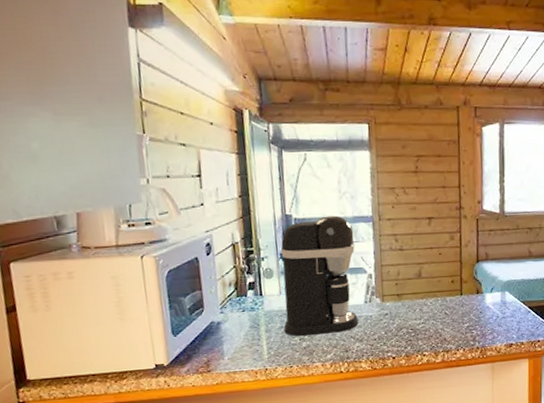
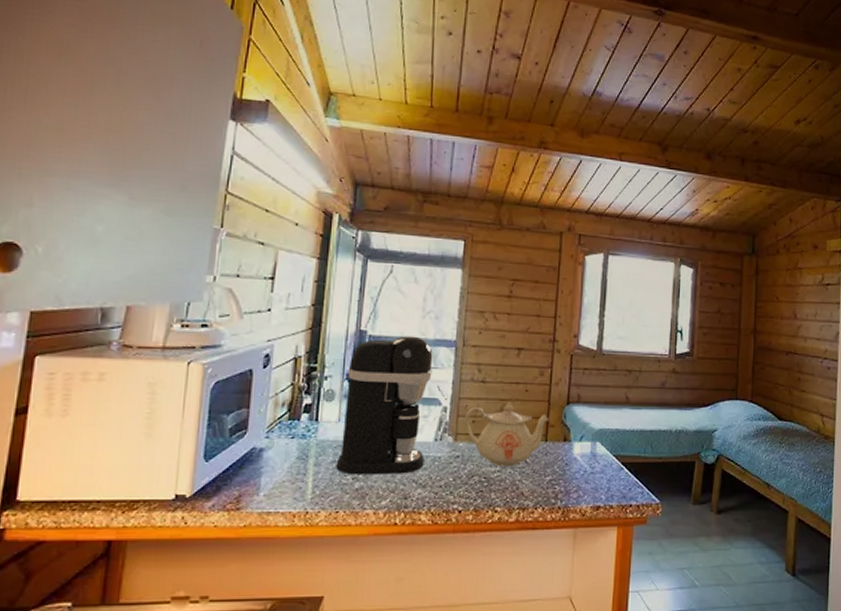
teapot: none [388,265,462,319] -> present [464,402,548,466]

